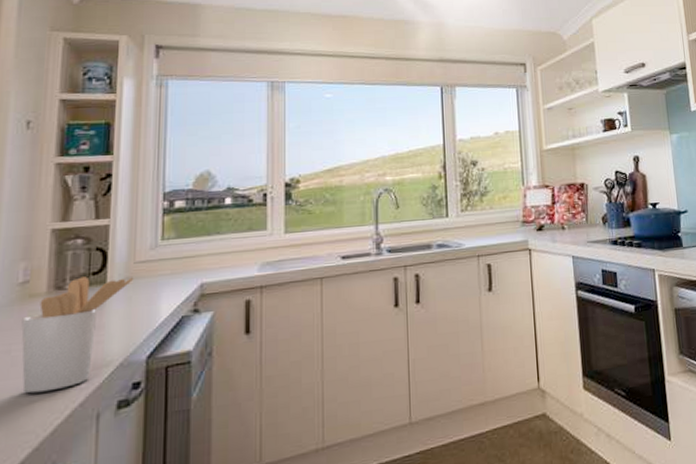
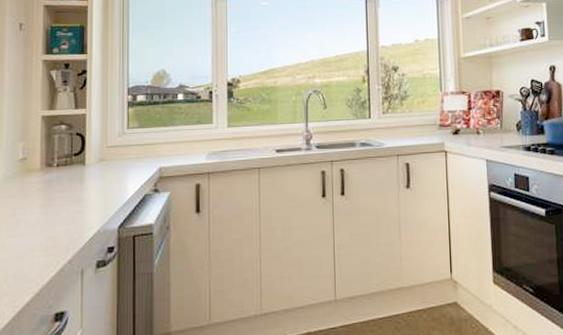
utensil holder: present [21,276,134,394] -> none [22,157,107,250]

